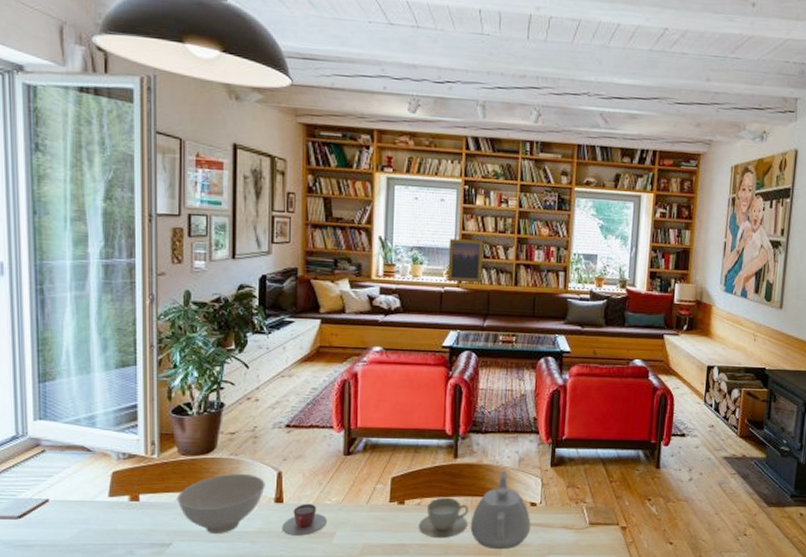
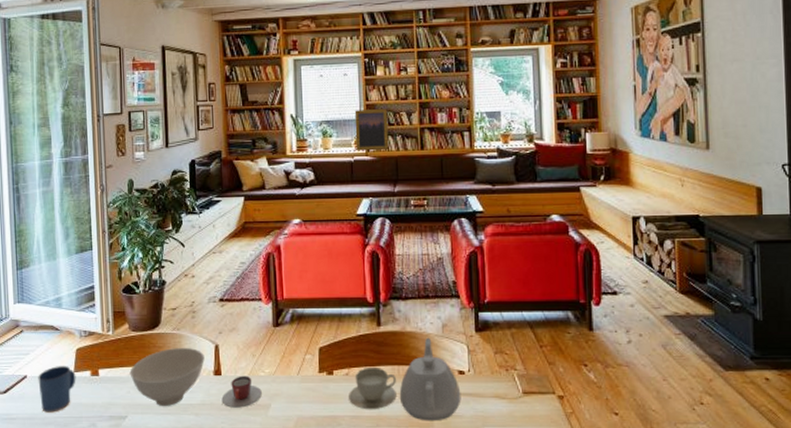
mug: none [63,490,111,539] -> present [38,366,76,413]

